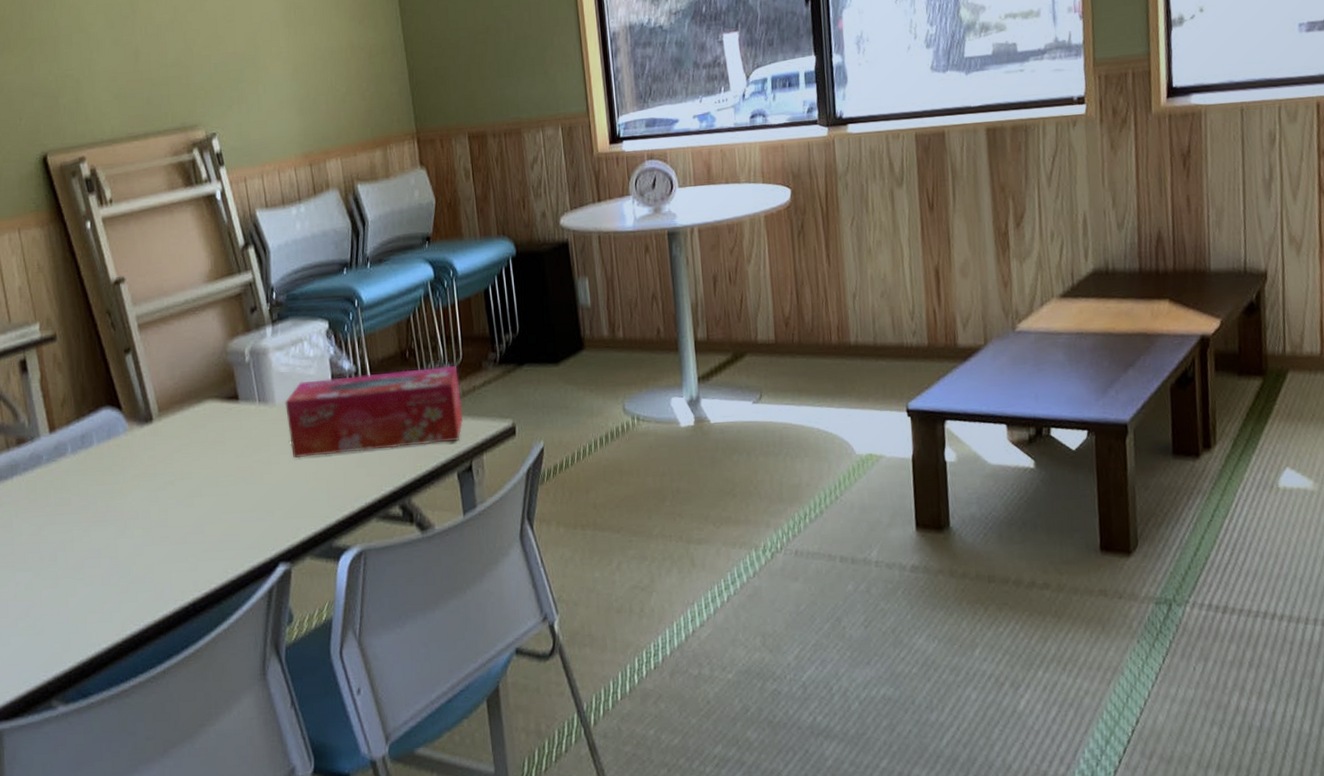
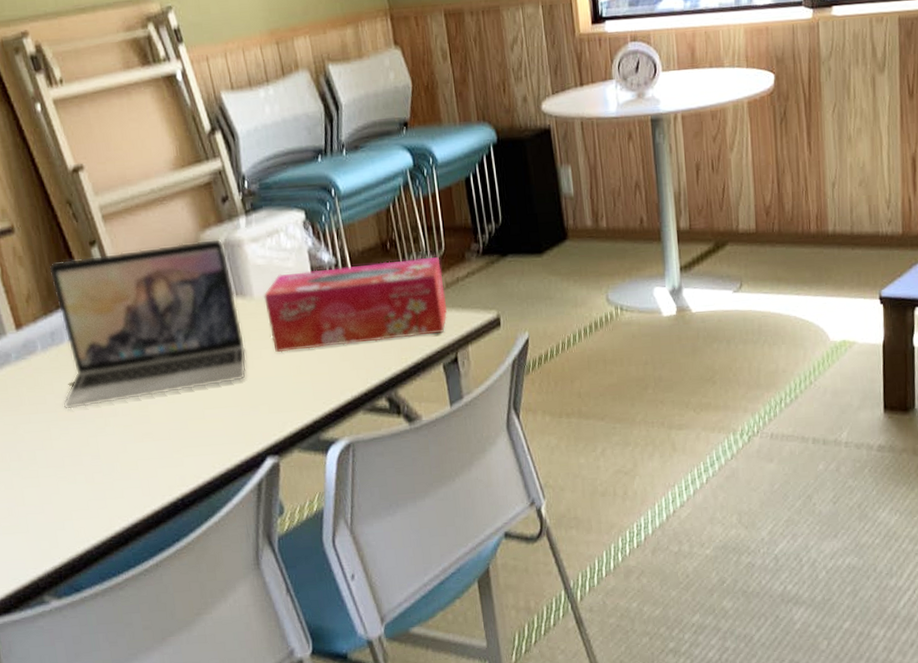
laptop: none [85,347,265,511] -> present [49,238,247,409]

